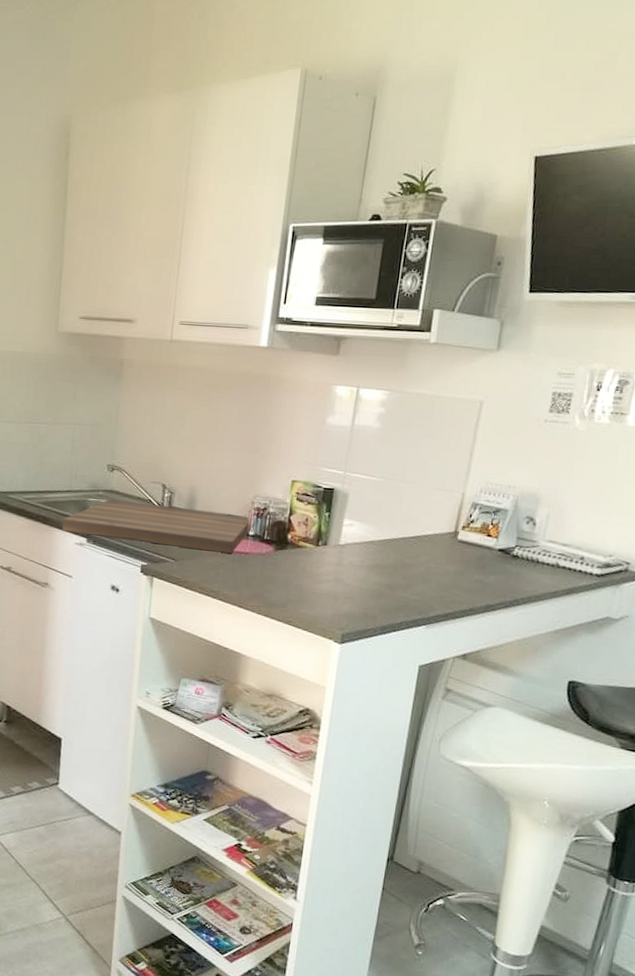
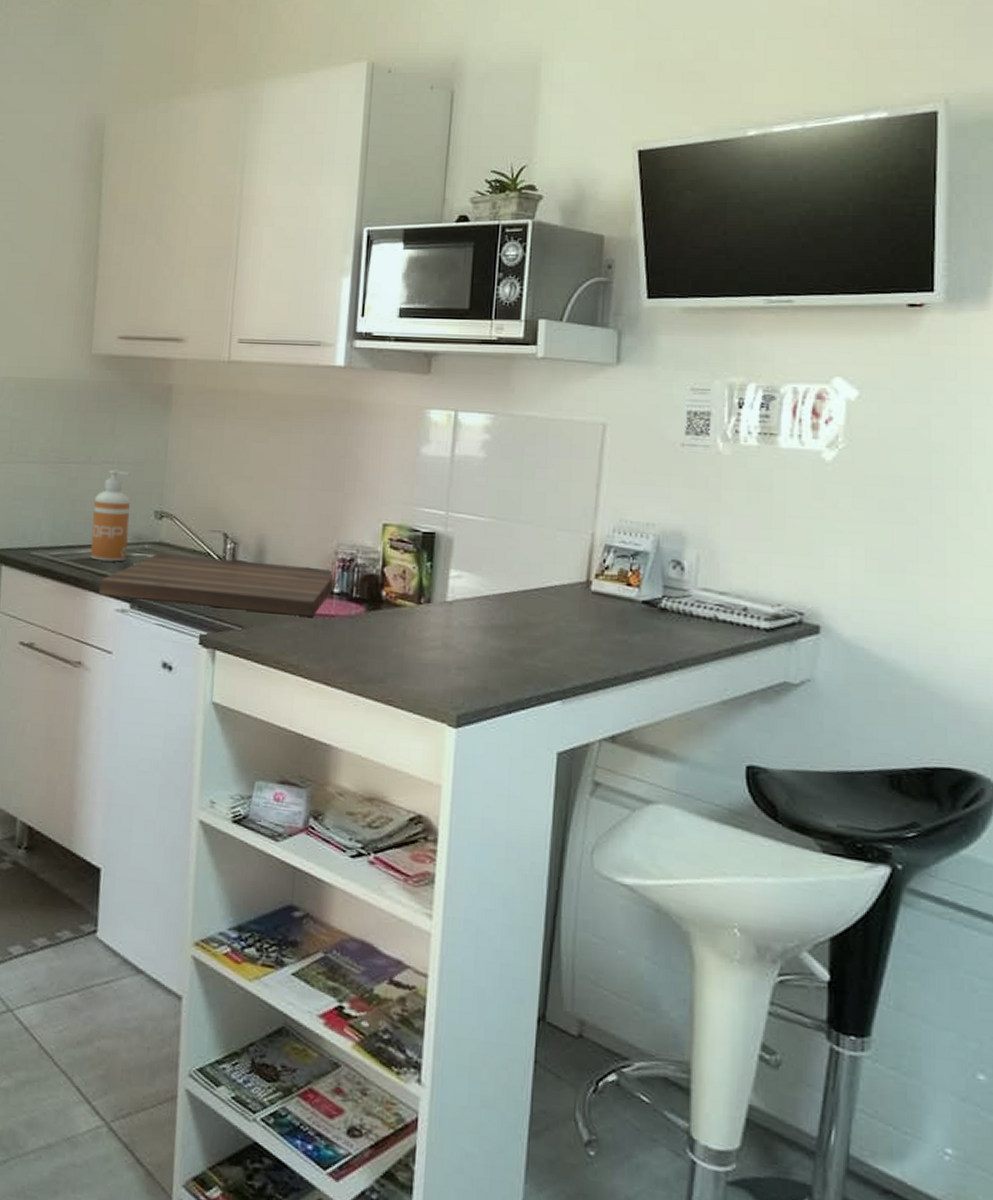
soap dispenser: none [55,429,88,505] -> present [90,469,130,562]

